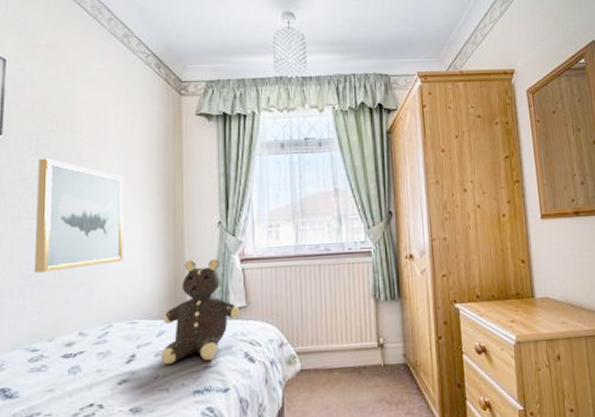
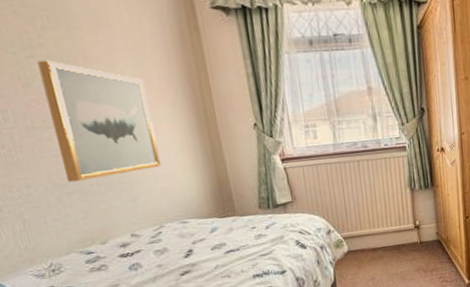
teddy bear: present [160,259,240,364] -> none [213,159,287,255]

